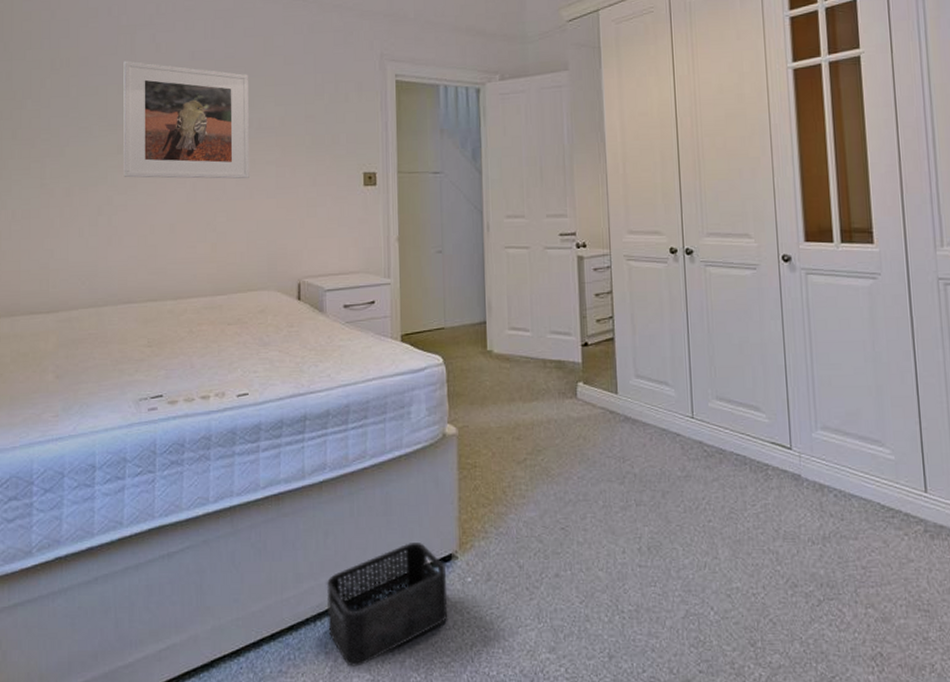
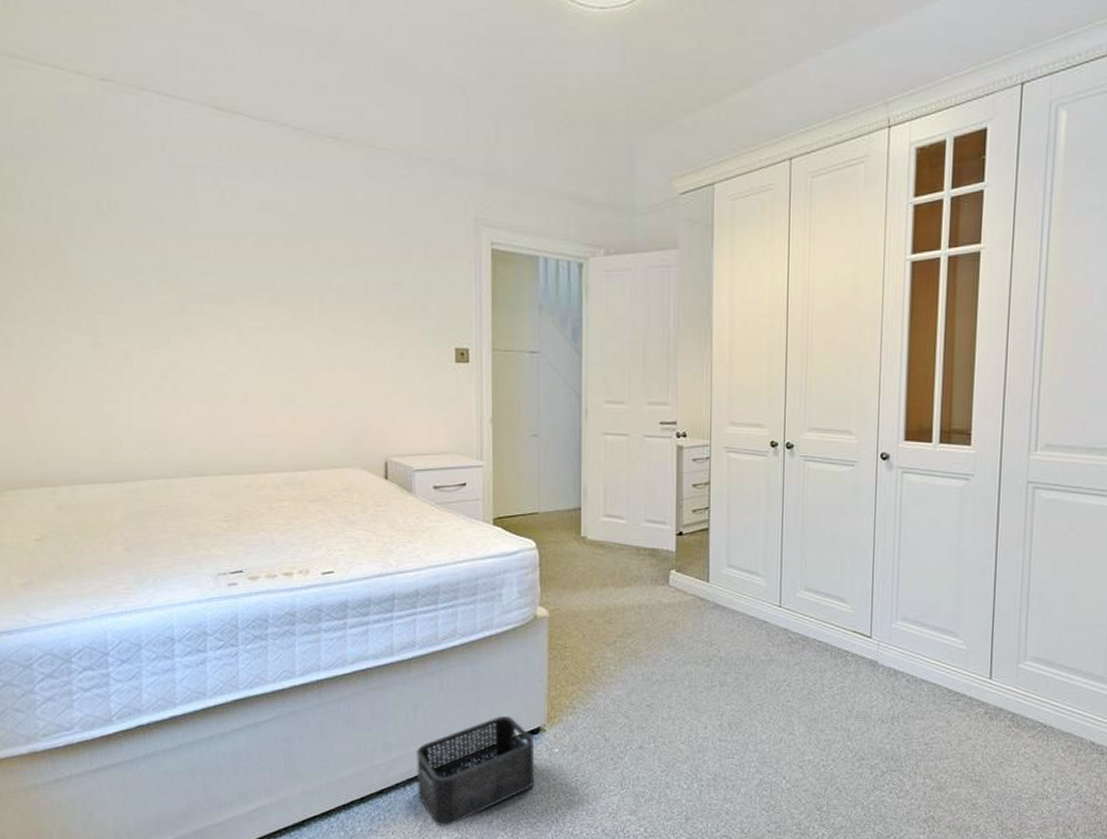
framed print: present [123,60,249,179] -> none [182,208,330,349]

